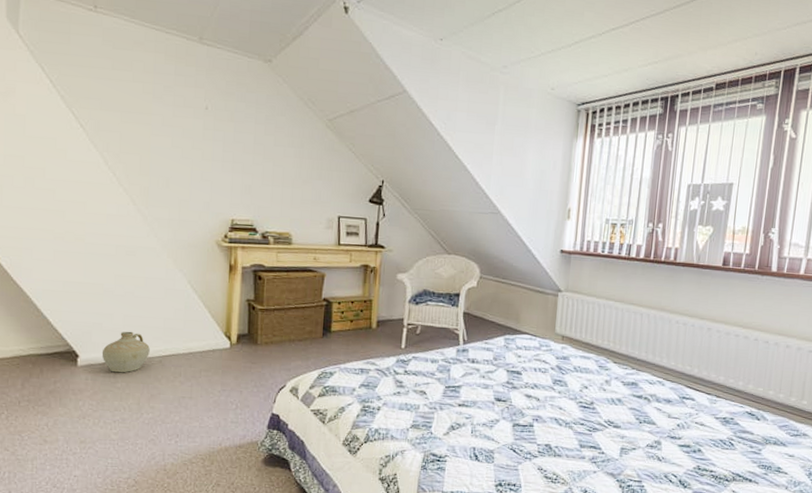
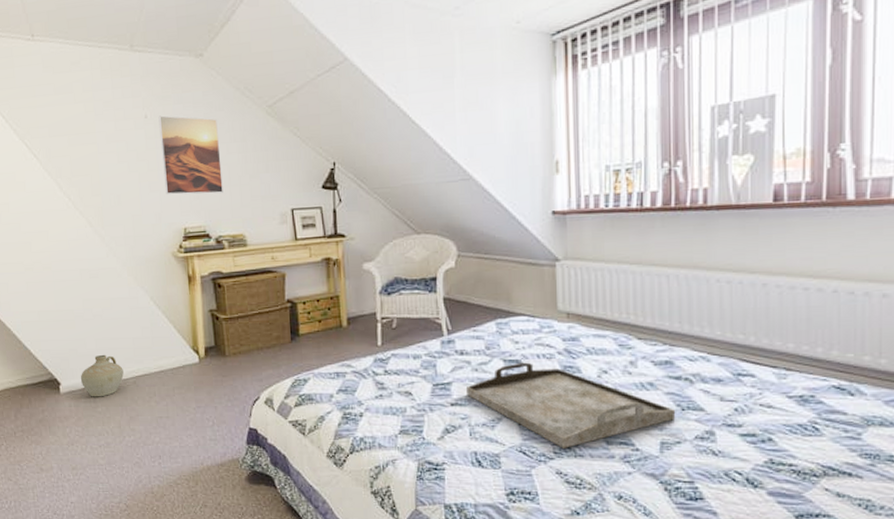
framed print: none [217,110,278,192] -> present [158,115,223,195]
serving tray: none [472,373,635,449] -> present [465,362,676,448]

